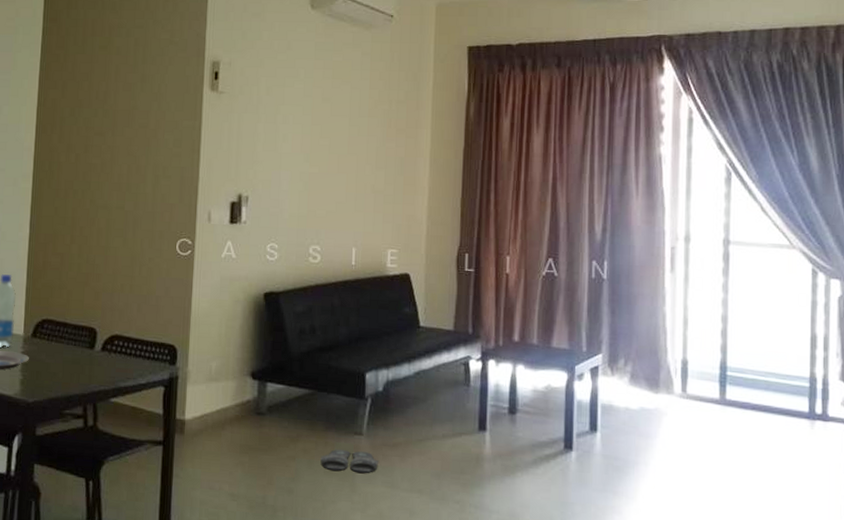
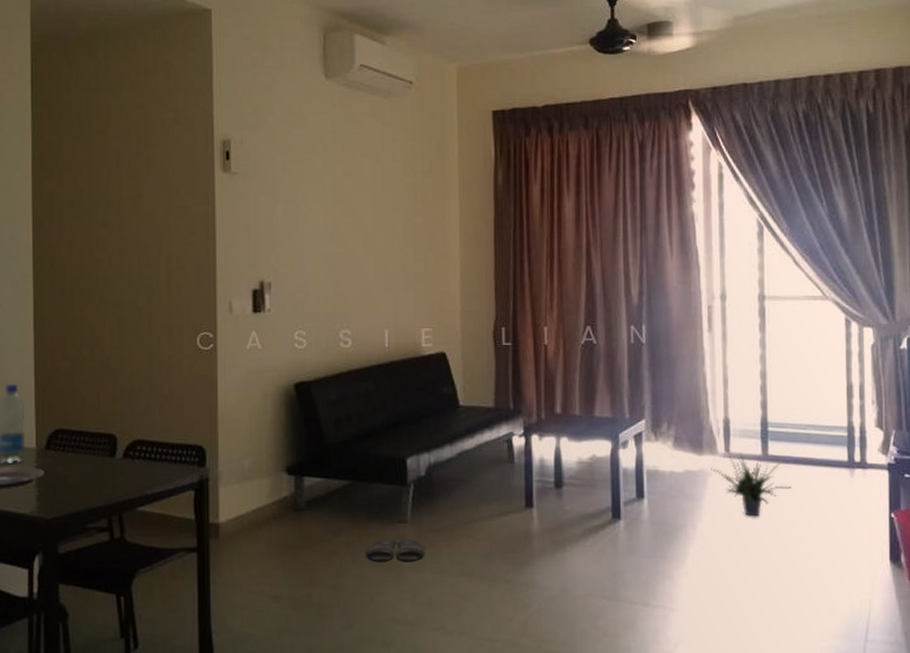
potted plant: none [666,392,748,459] -> present [711,451,791,516]

